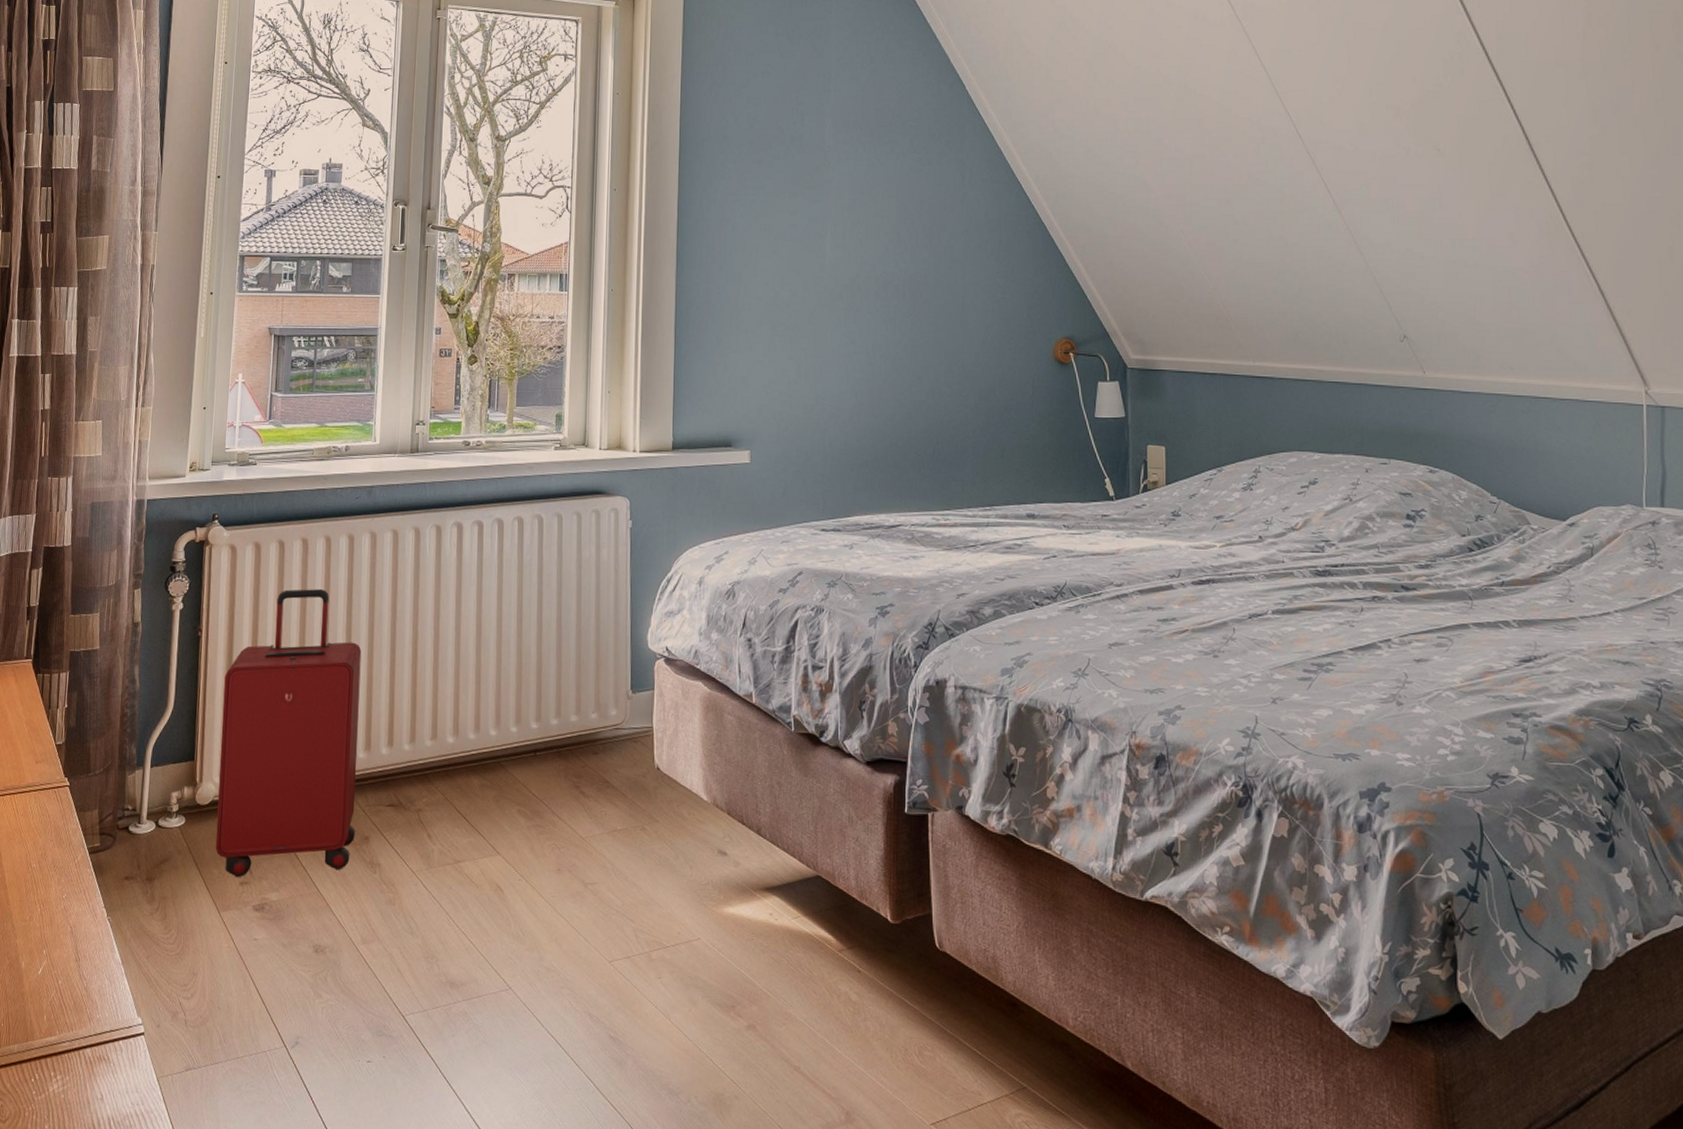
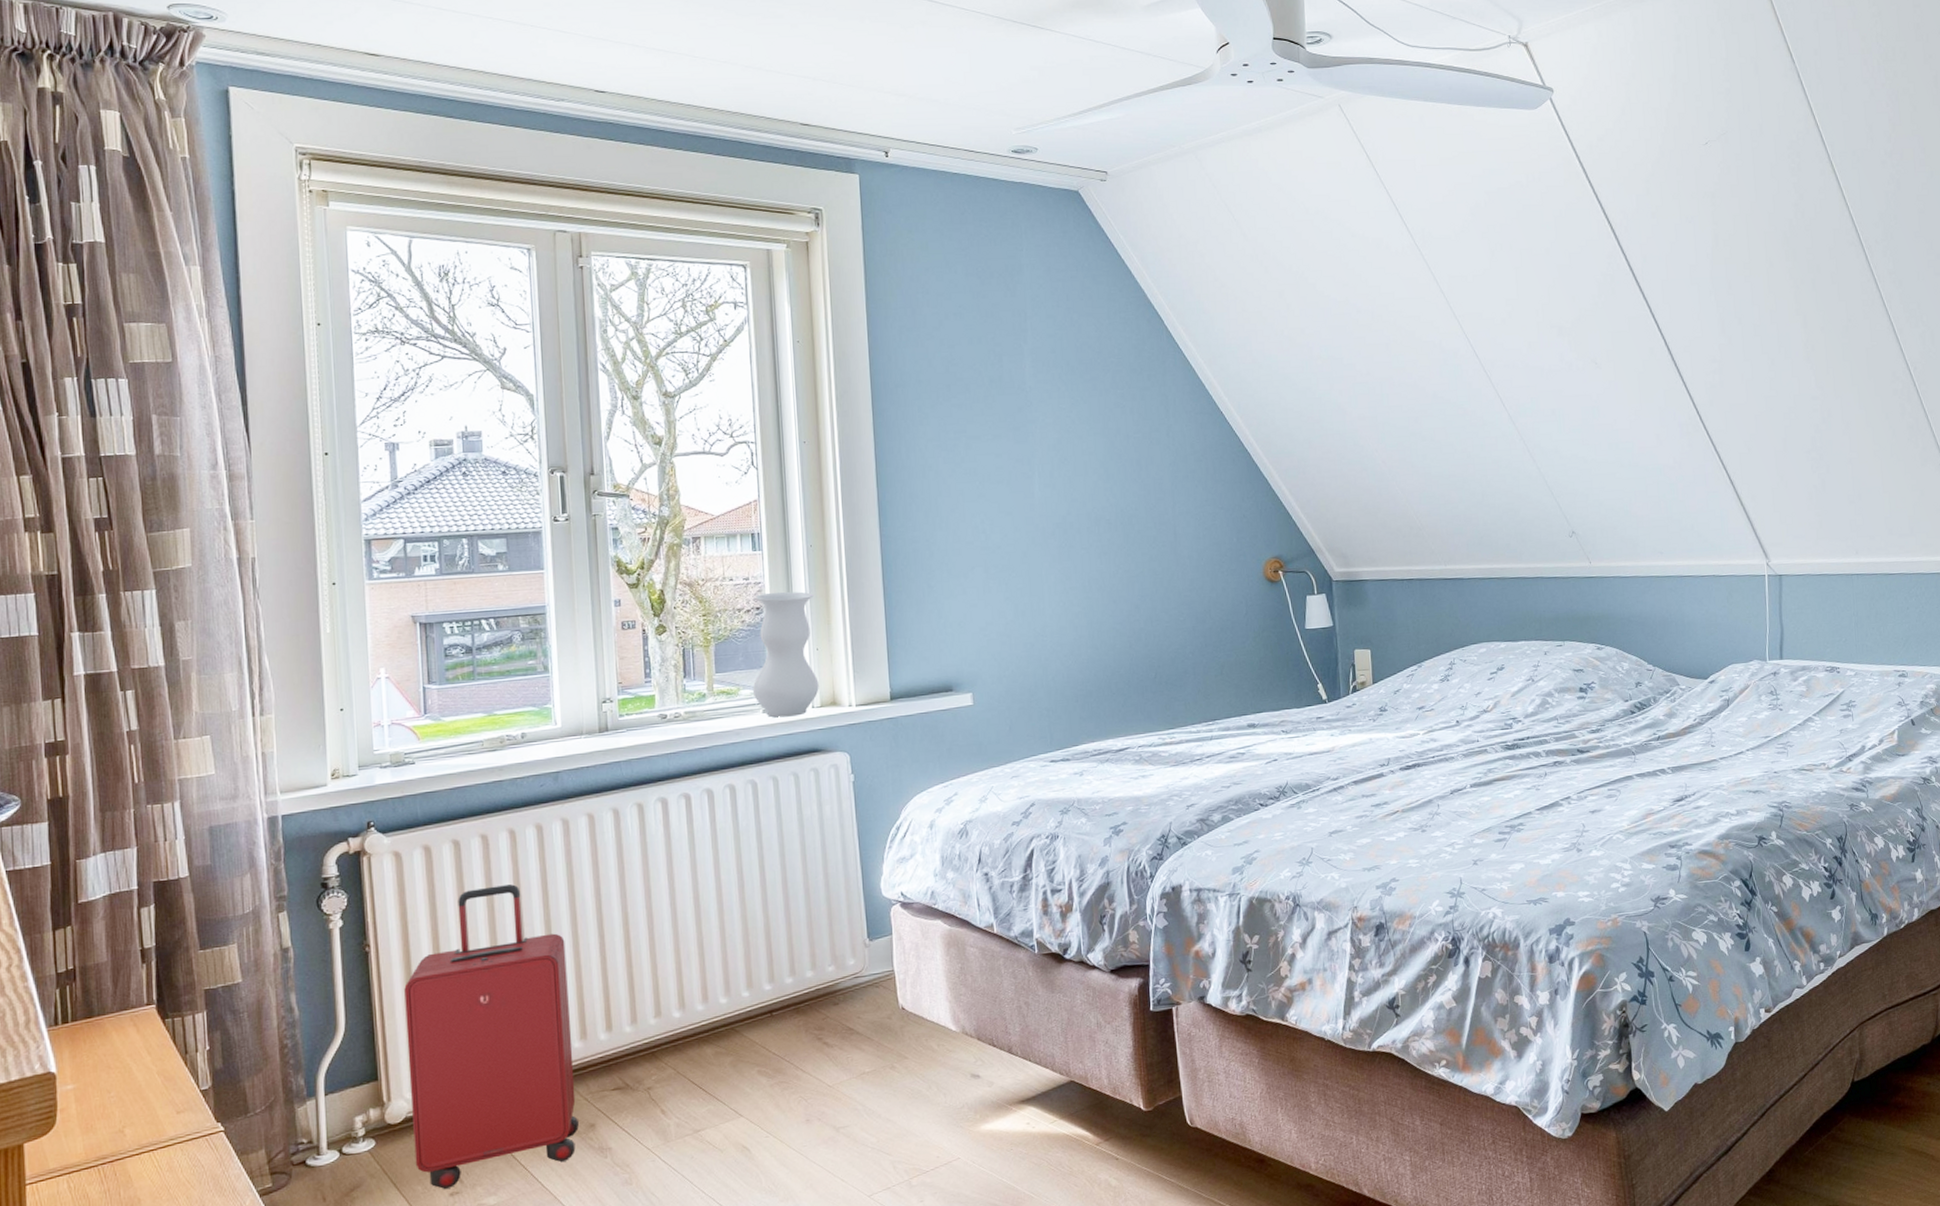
vase: none [547,332,610,456] -> present [752,591,819,718]

